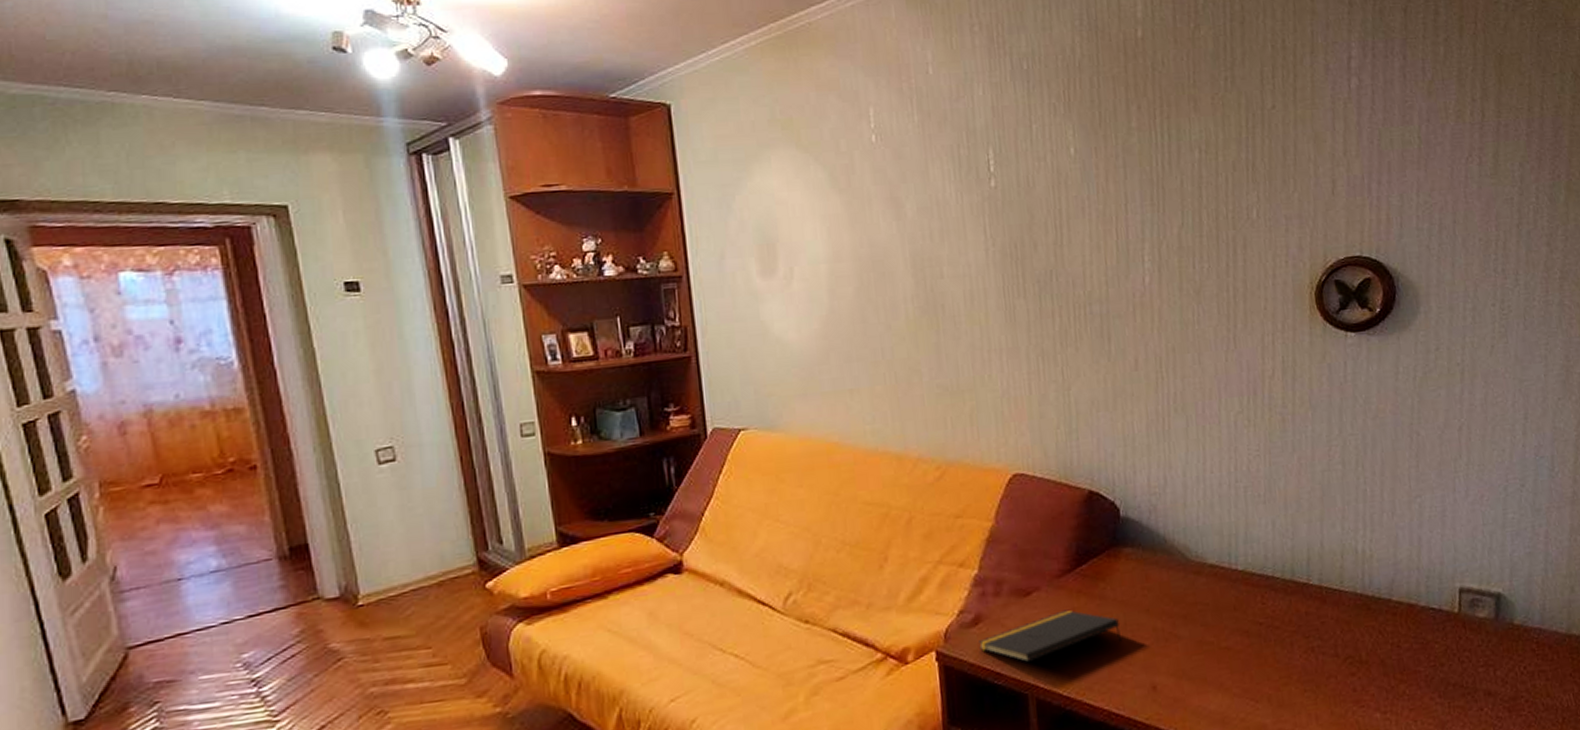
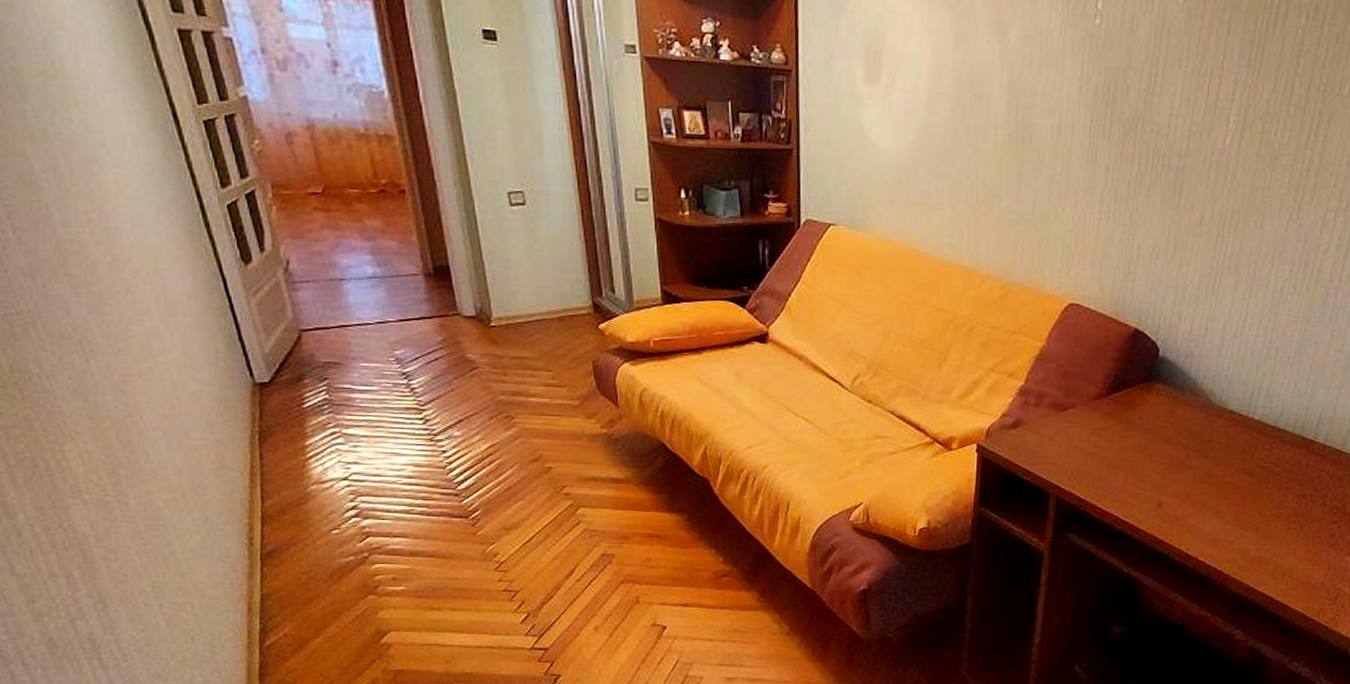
notepad: present [979,609,1121,662] -> none [1015,428,1140,465]

